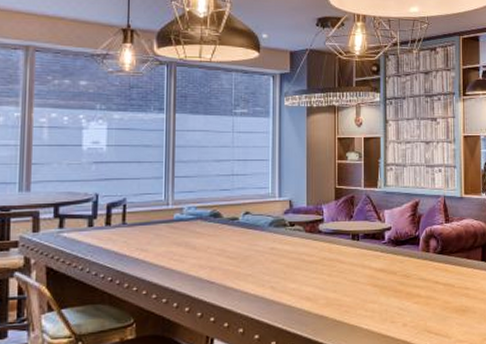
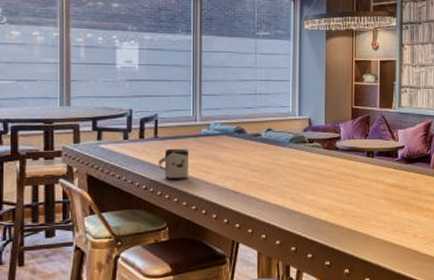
cup: none [125,235,159,271] -> present [158,148,188,180]

